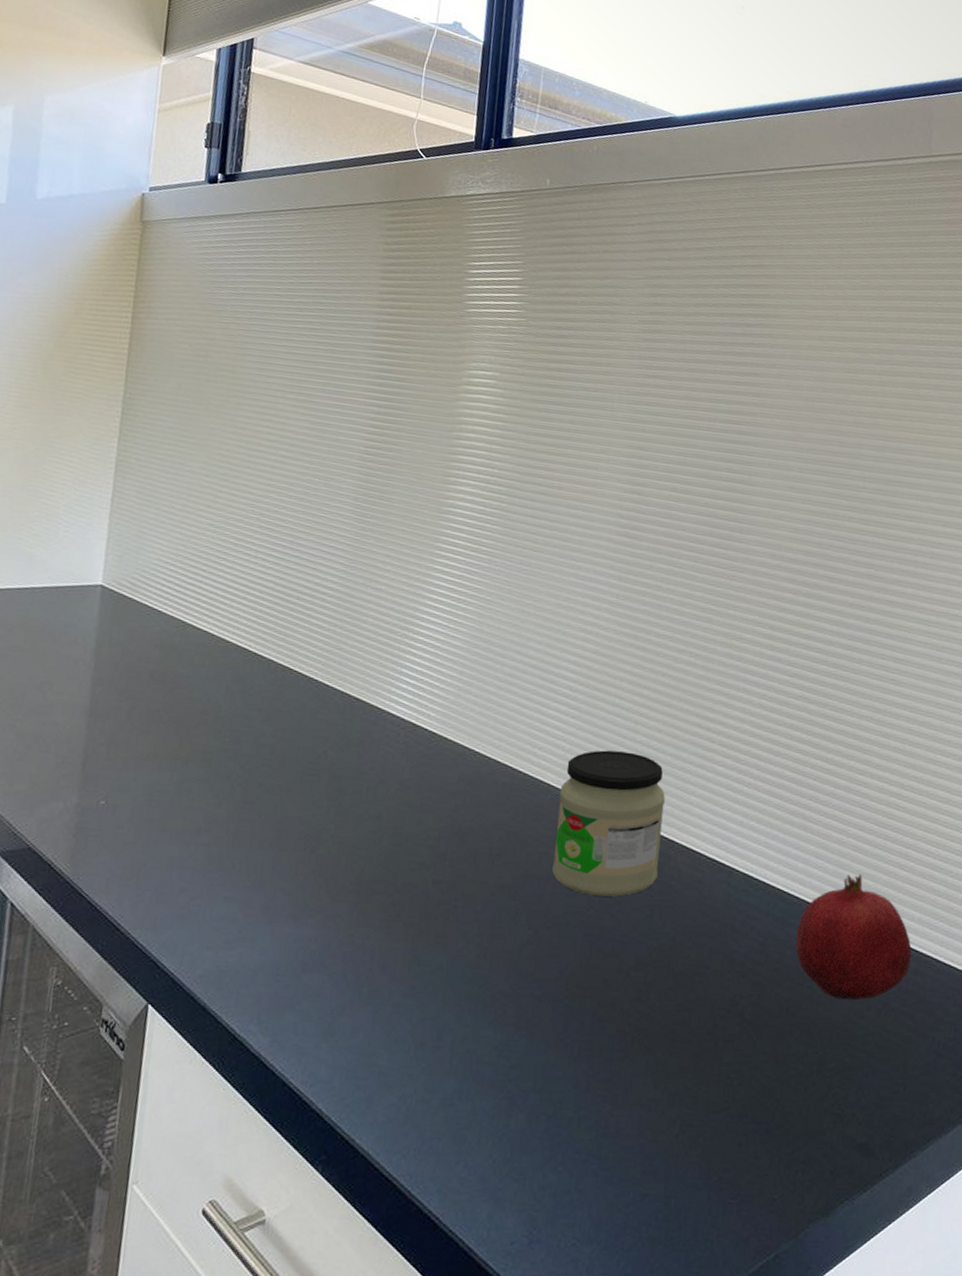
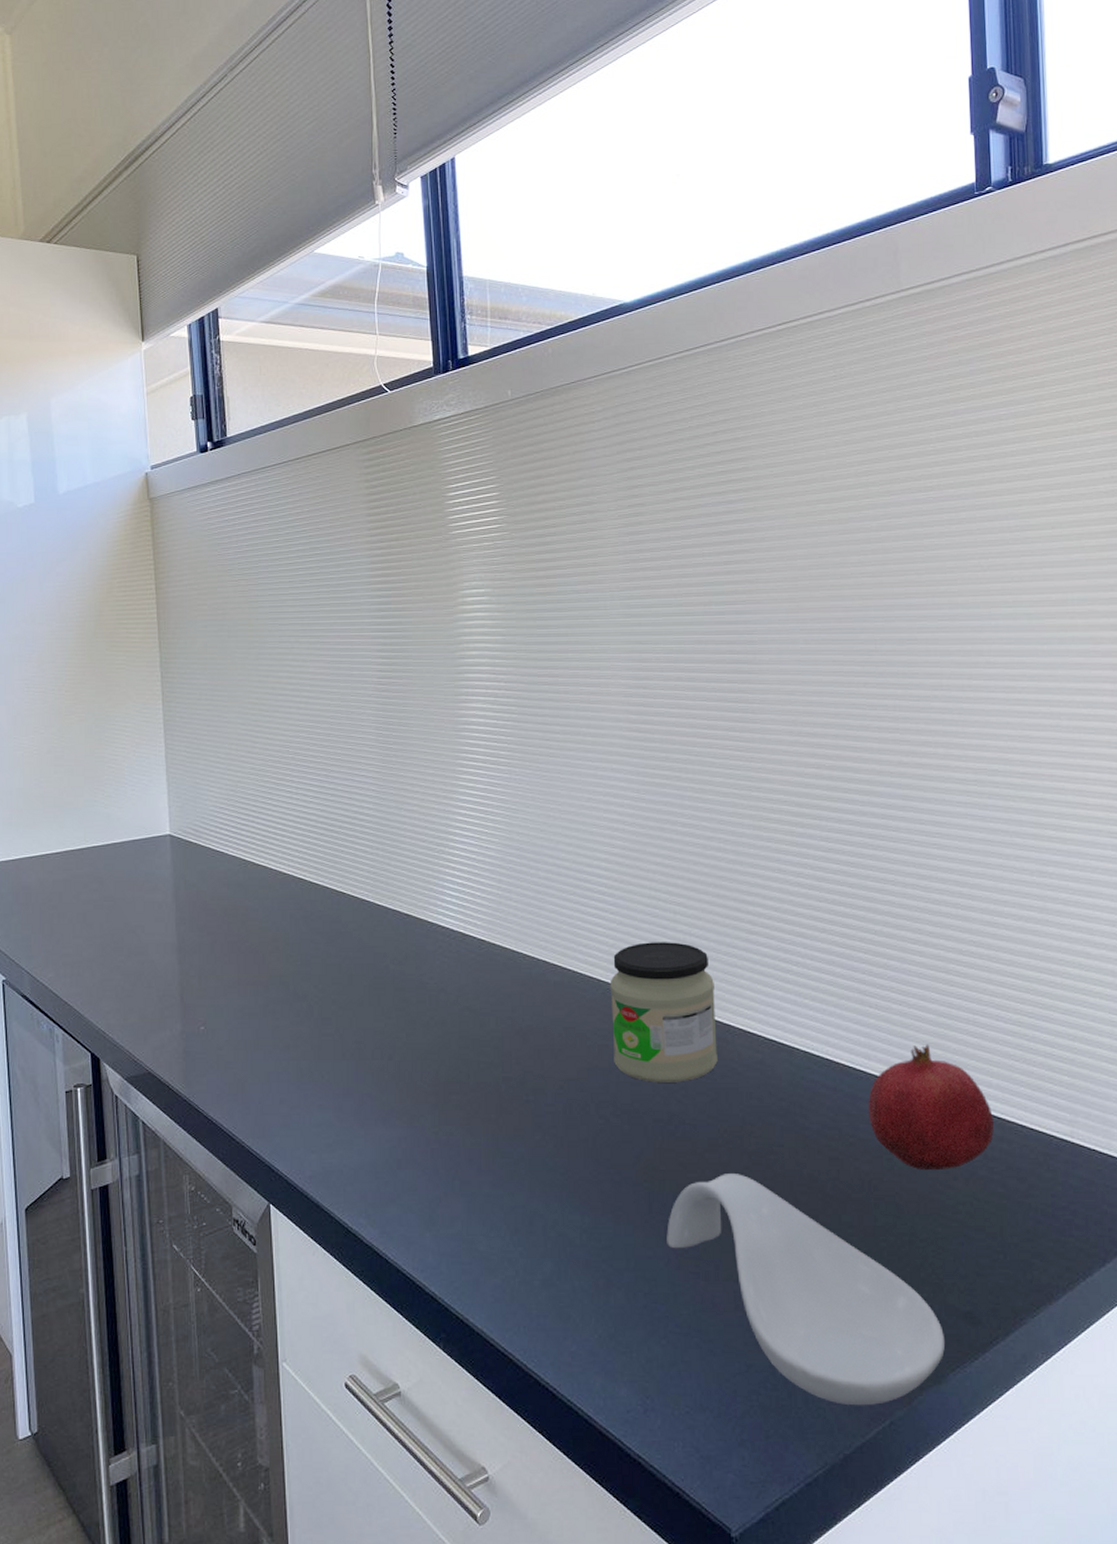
spoon rest: none [578,994,839,1239] -> present [666,1174,946,1406]

